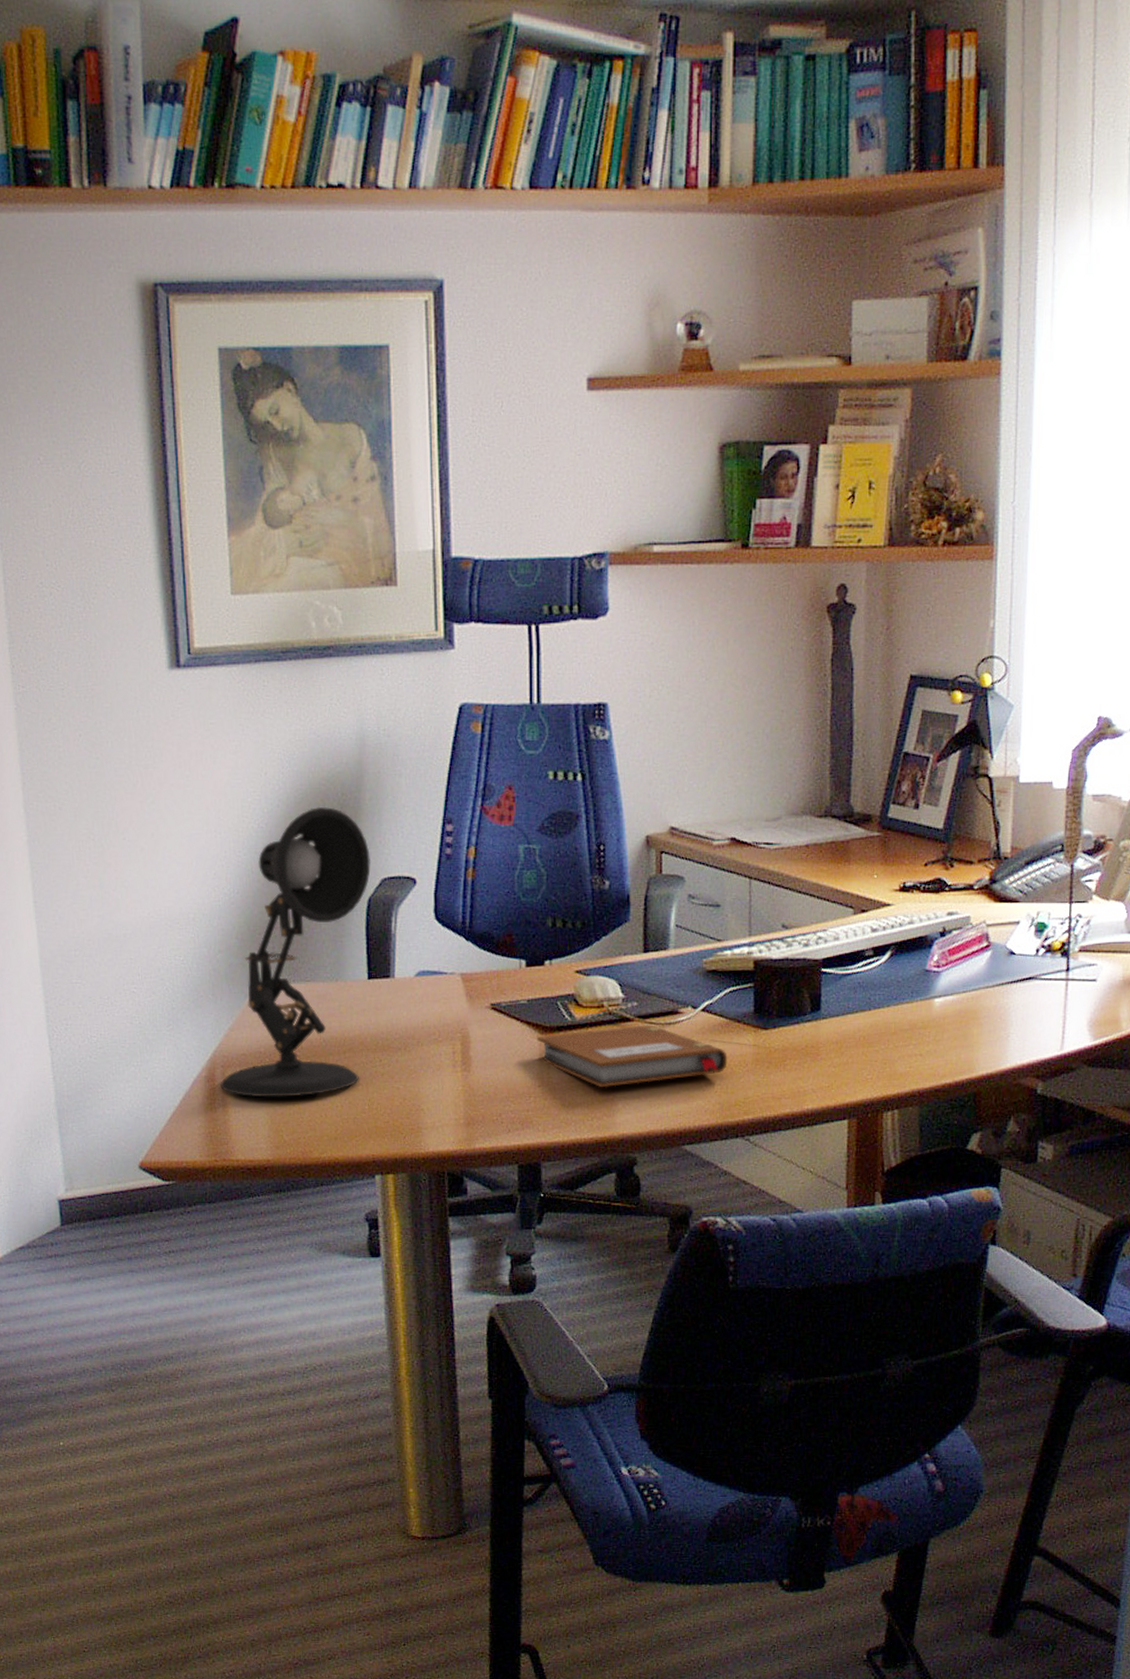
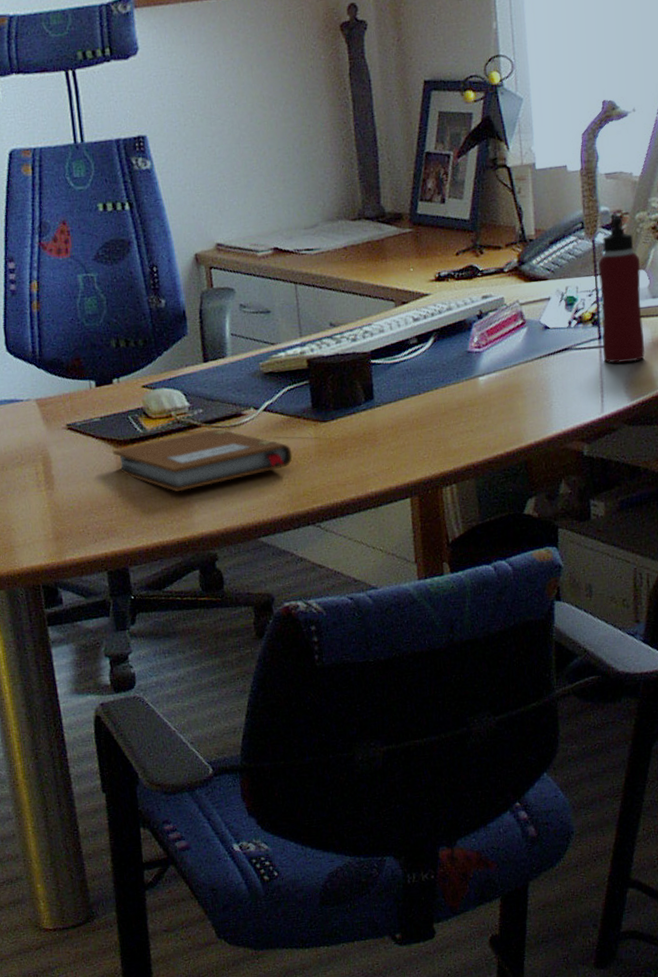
water bottle: none [1069,842,1120,999] -> present [598,216,645,363]

